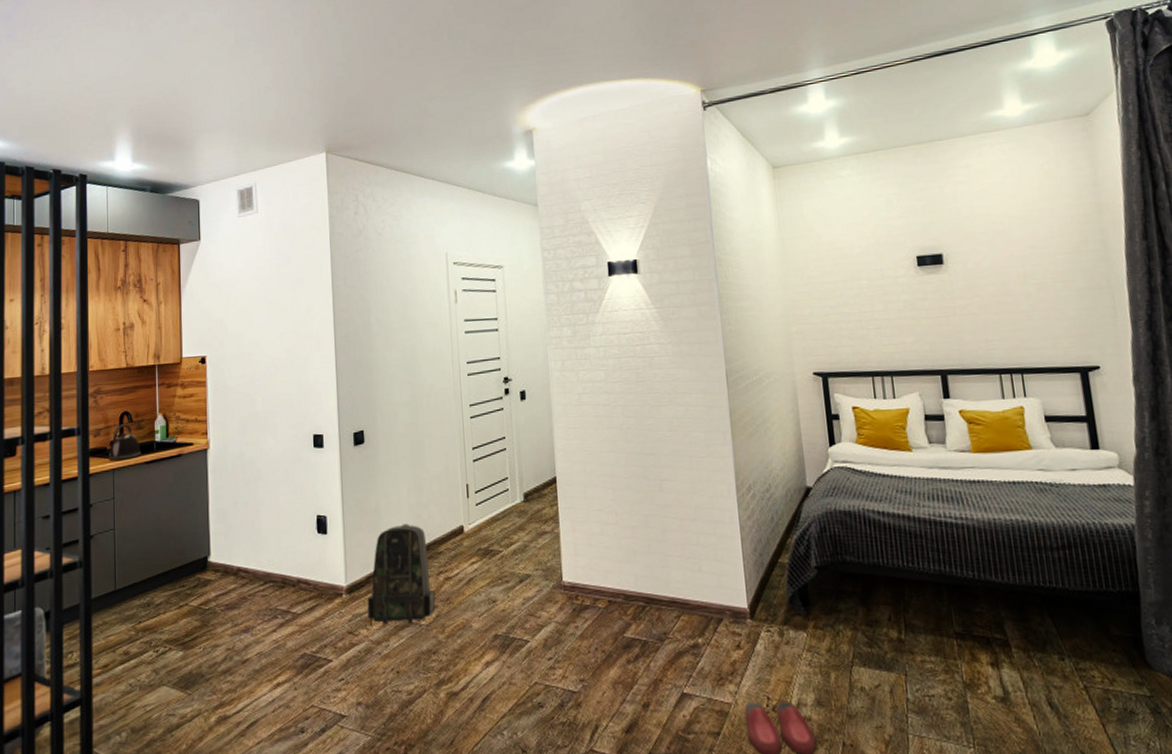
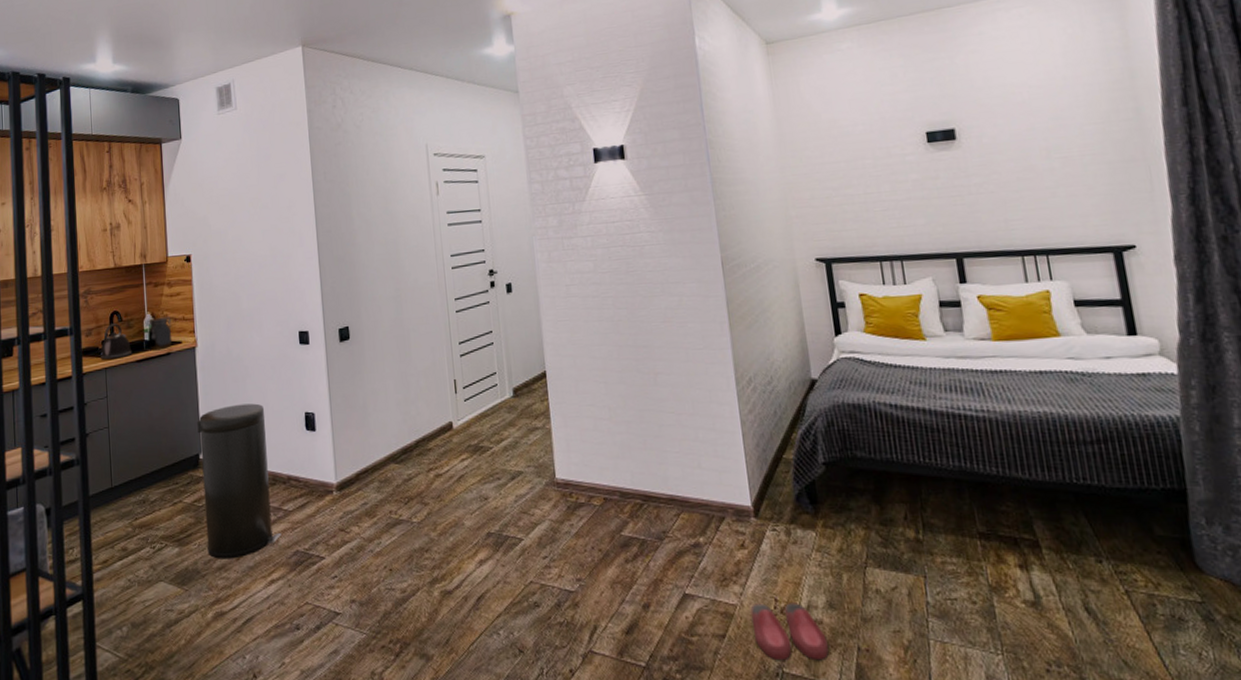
jar: none [157,418,184,452] -> present [146,316,173,351]
pedal bin: none [206,506,289,663] -> present [197,403,282,559]
backpack: present [367,524,436,626] -> none [357,420,427,523]

